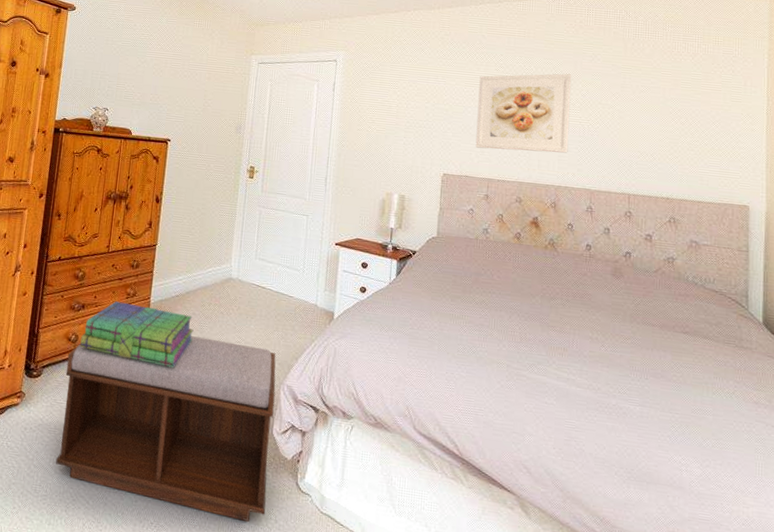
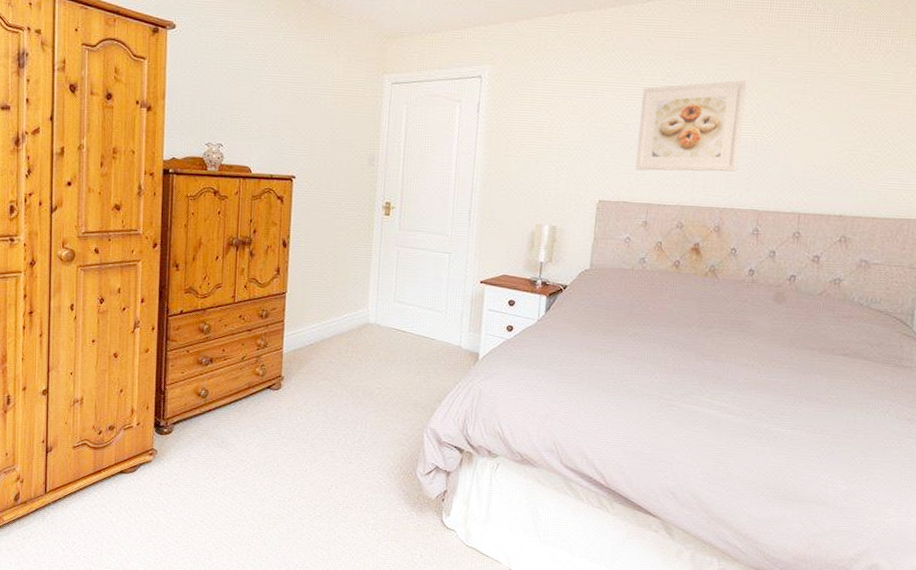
bench: present [56,336,276,522] -> none [195,385,419,558]
stack of books: present [79,301,194,368] -> none [210,353,331,417]

